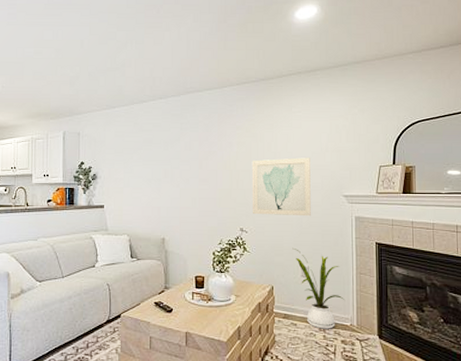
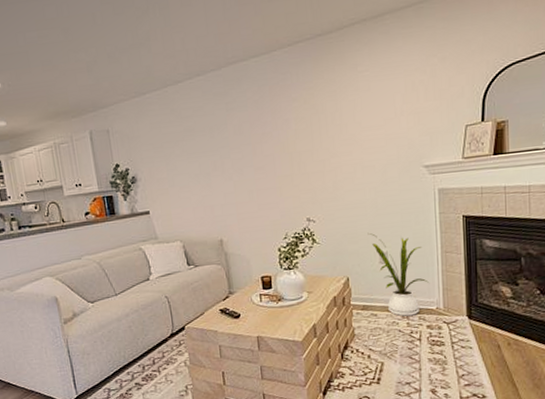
wall art: present [252,158,311,217] -> none [314,126,387,201]

